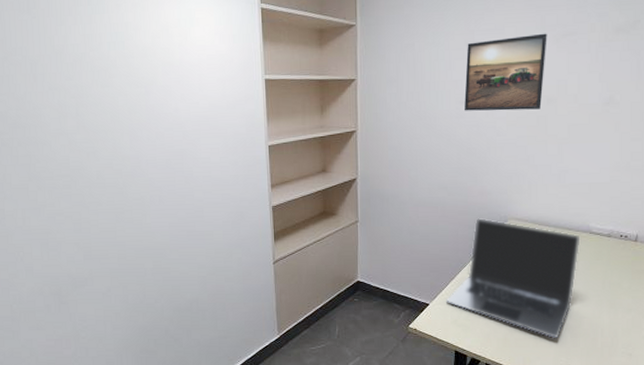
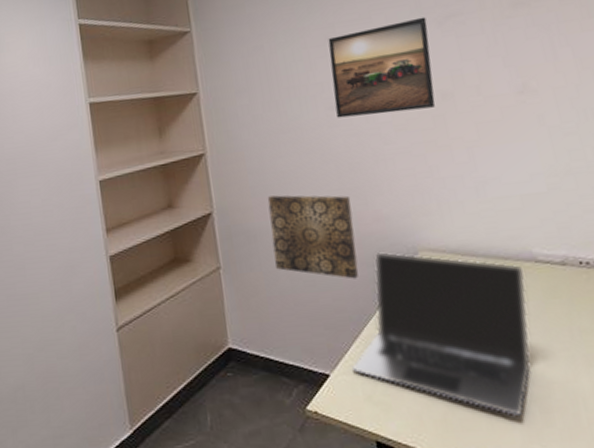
wall art: none [400,169,465,237] -> present [267,195,359,279]

